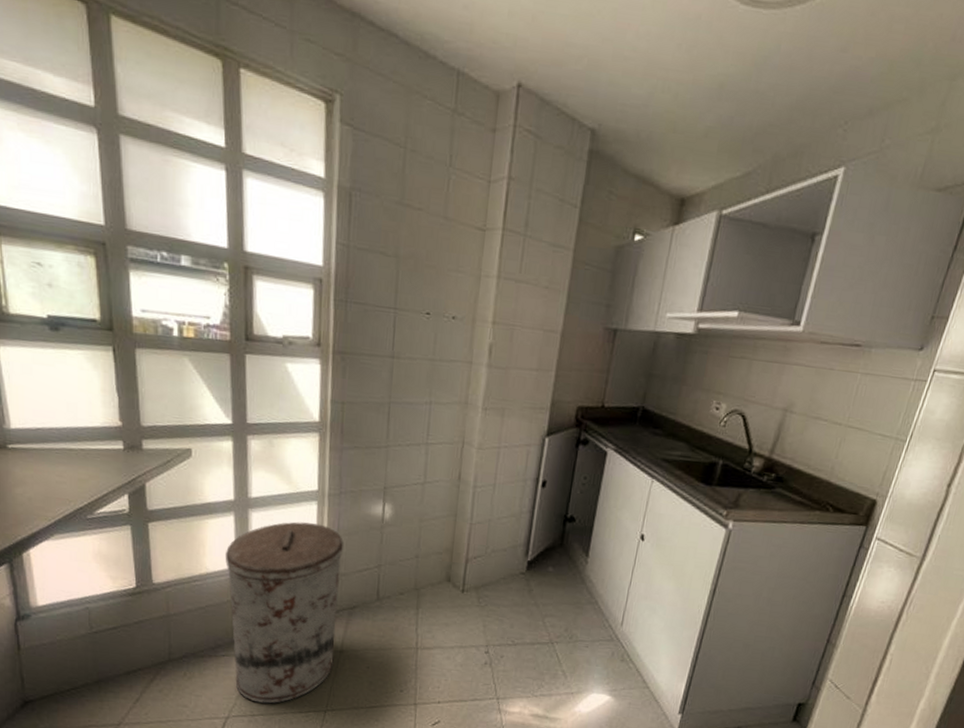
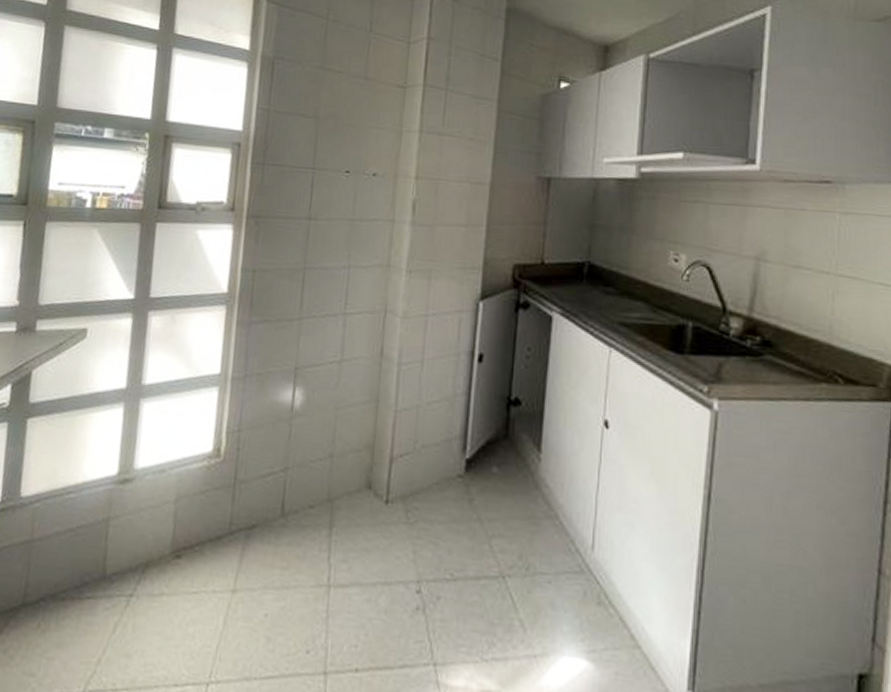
trash can: present [225,522,343,704] -> none [99,413,245,672]

